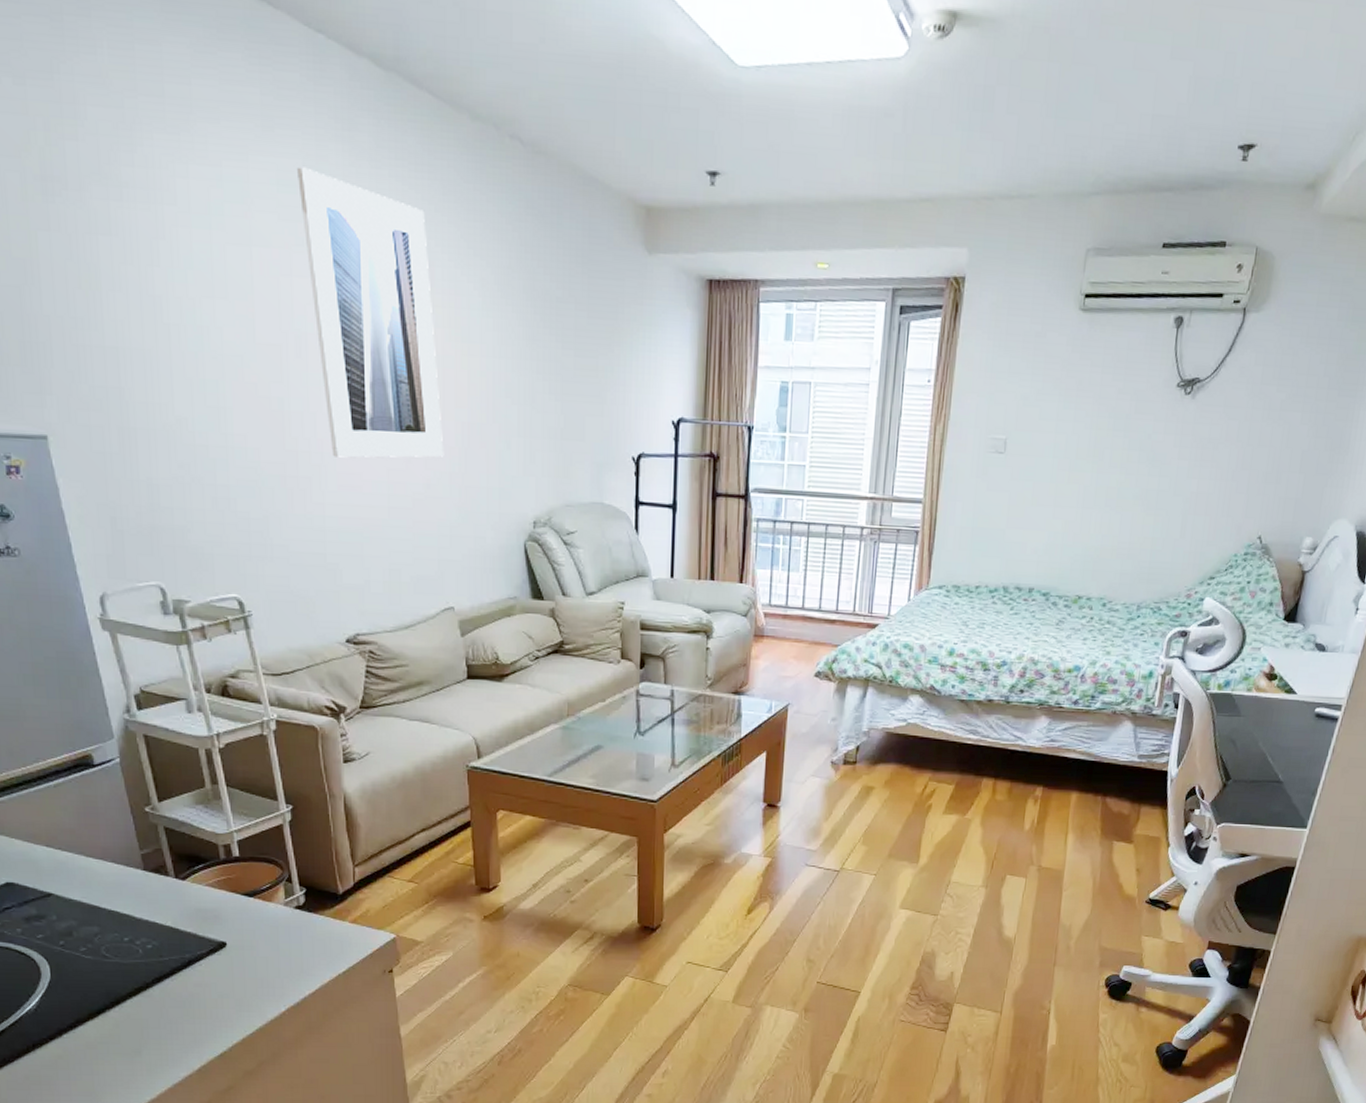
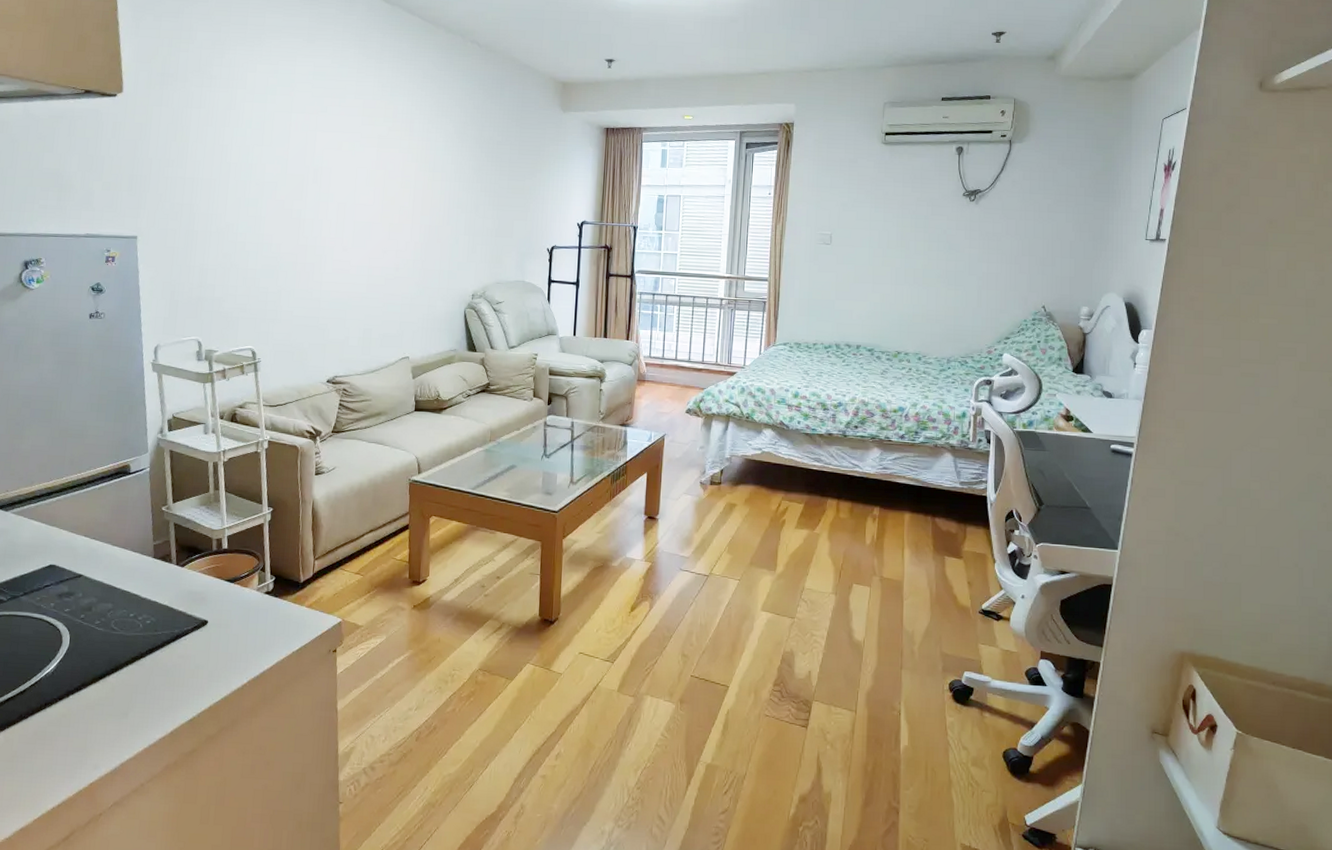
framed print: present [297,166,444,458] -> none [327,64,411,250]

